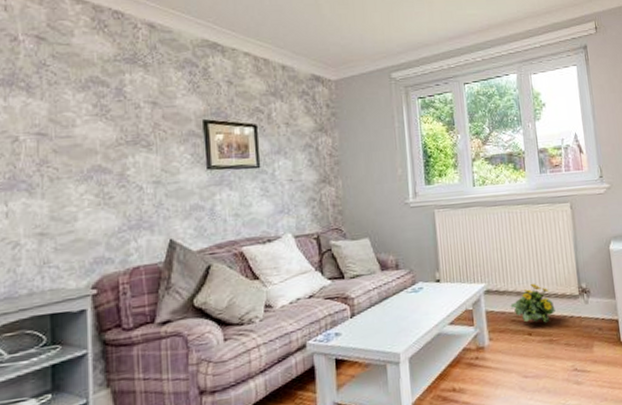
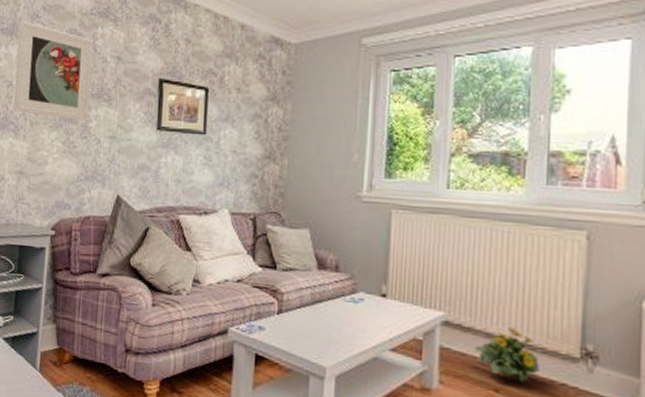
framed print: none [20,69,125,170] -> present [13,20,94,121]

